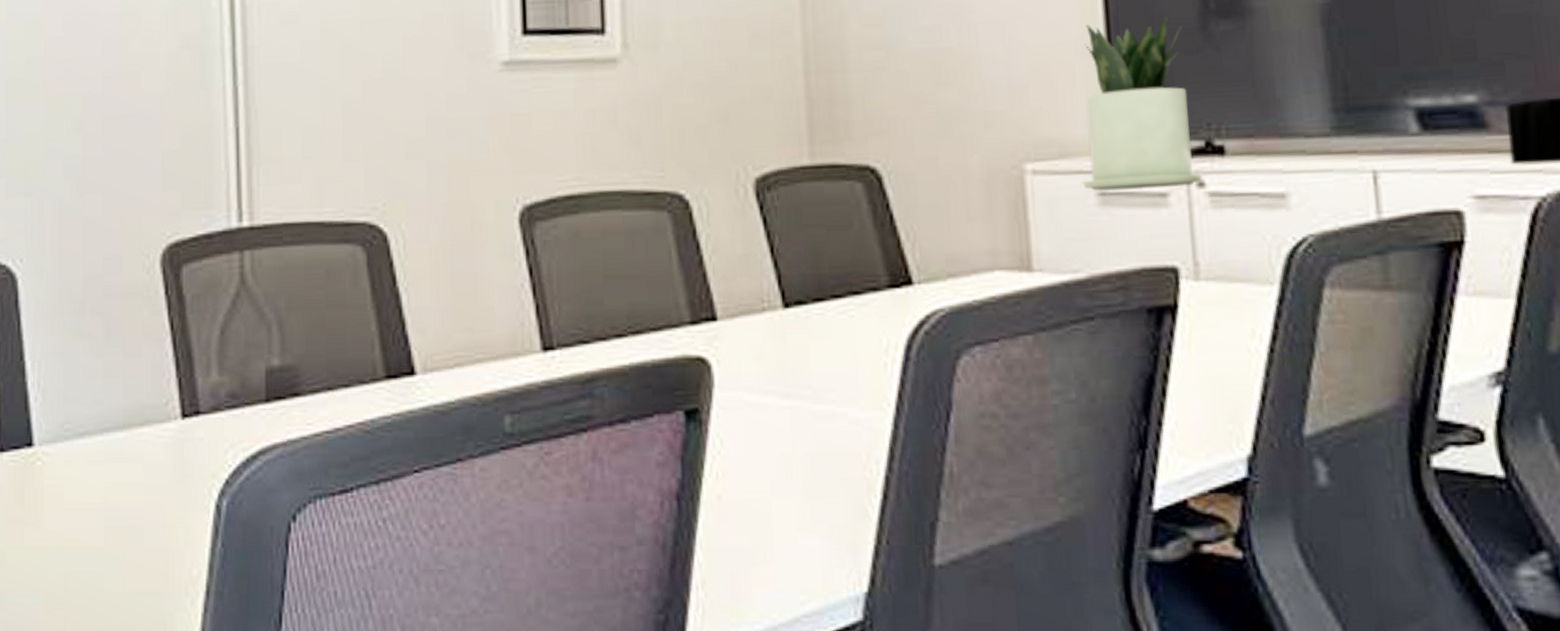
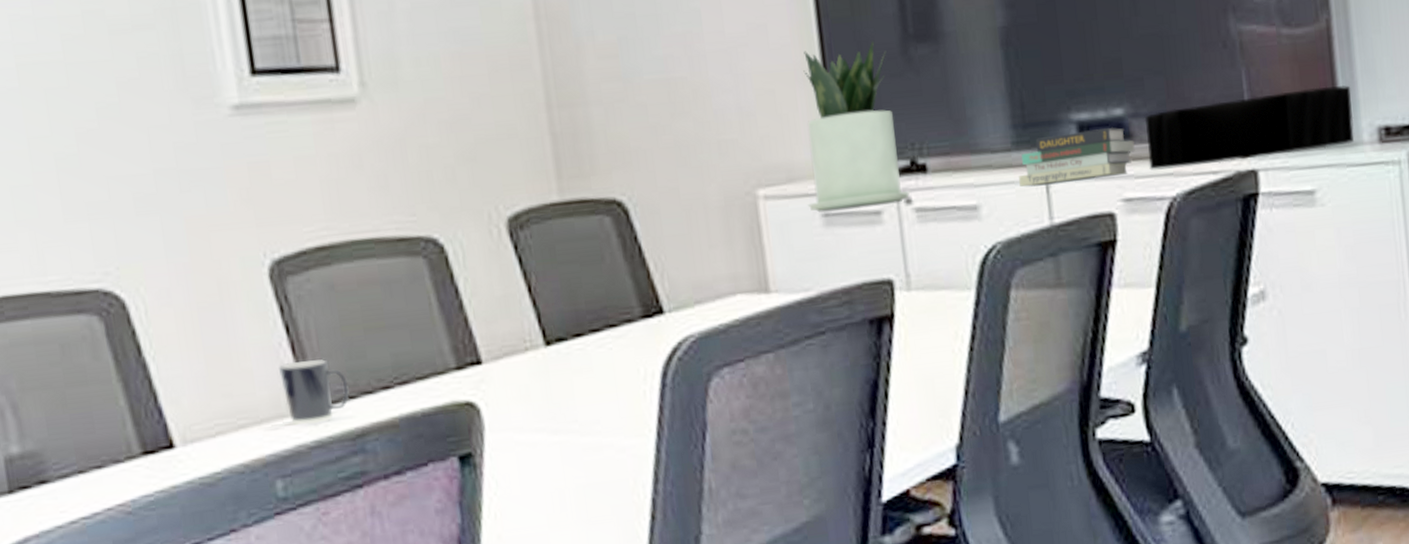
mug: none [519,302,583,365] -> present [279,359,349,426]
books: none [1339,116,1491,177] -> present [1019,127,1135,187]

